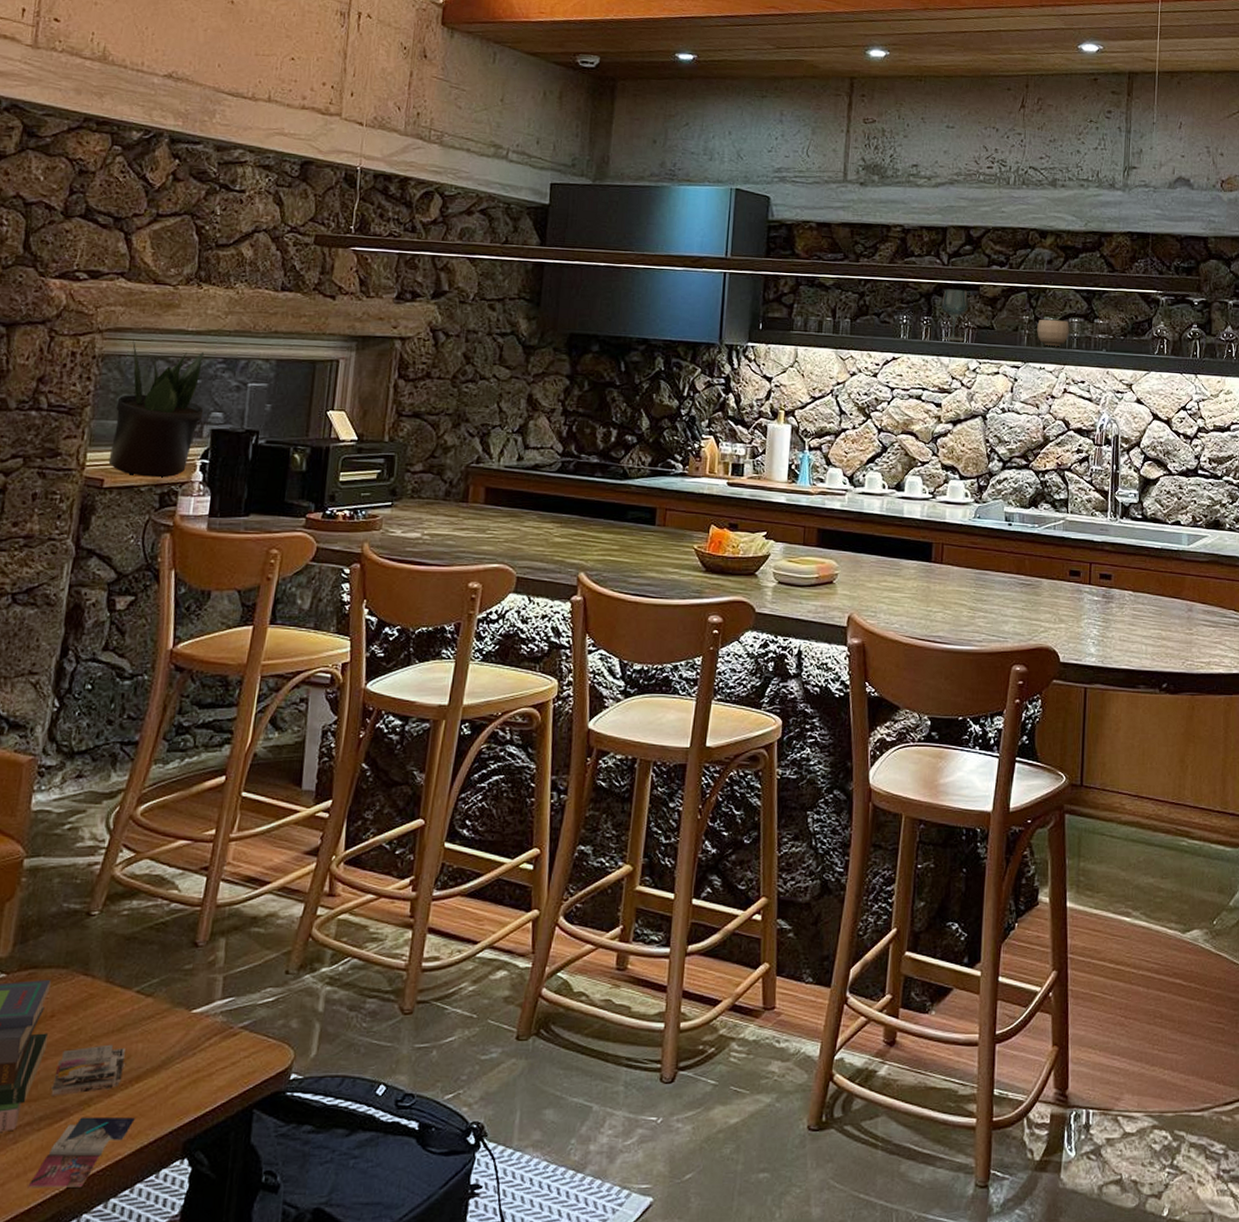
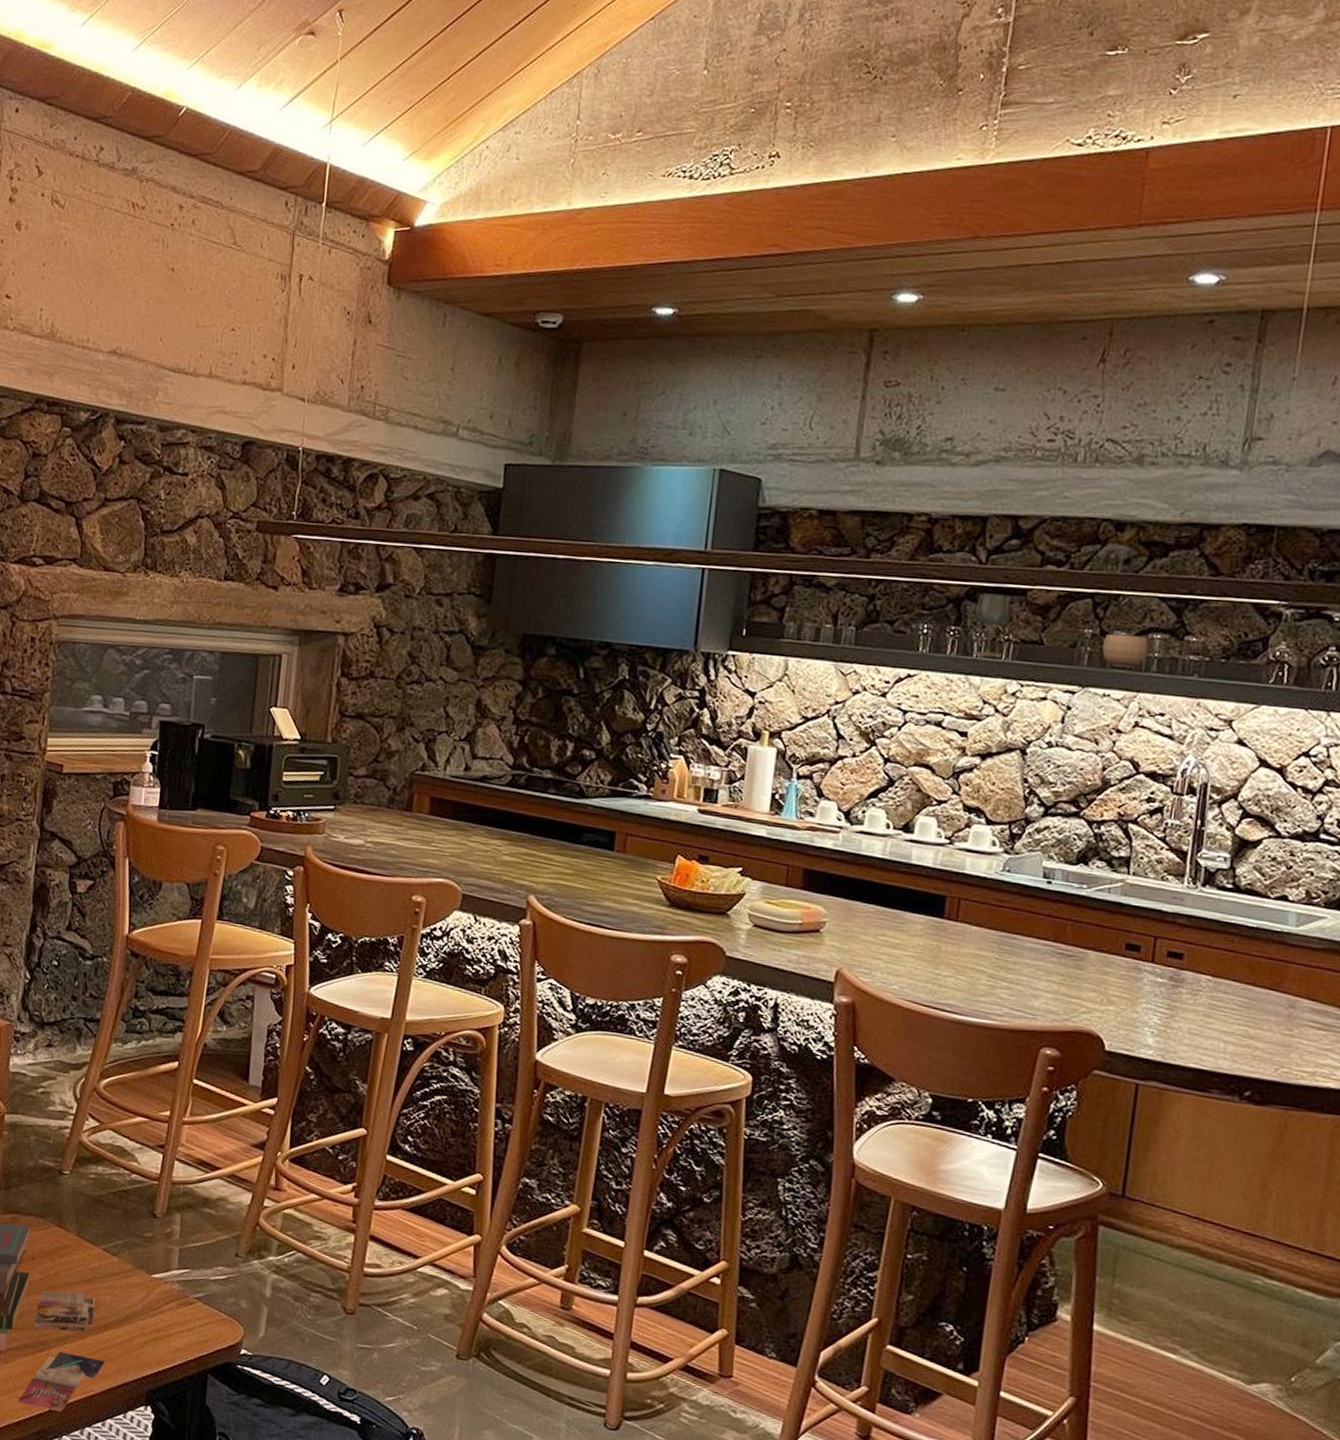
planter: present [108,339,204,478] -> none [67,627,153,767]

